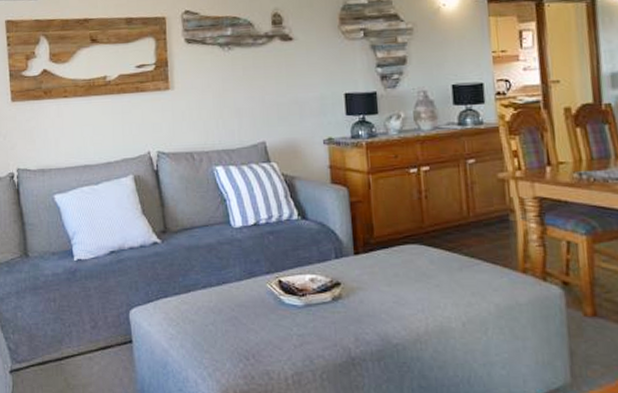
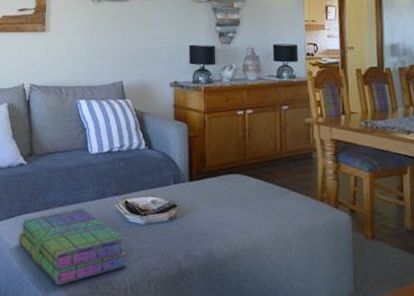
stack of books: none [158,290,287,376] -> present [18,209,128,286]

